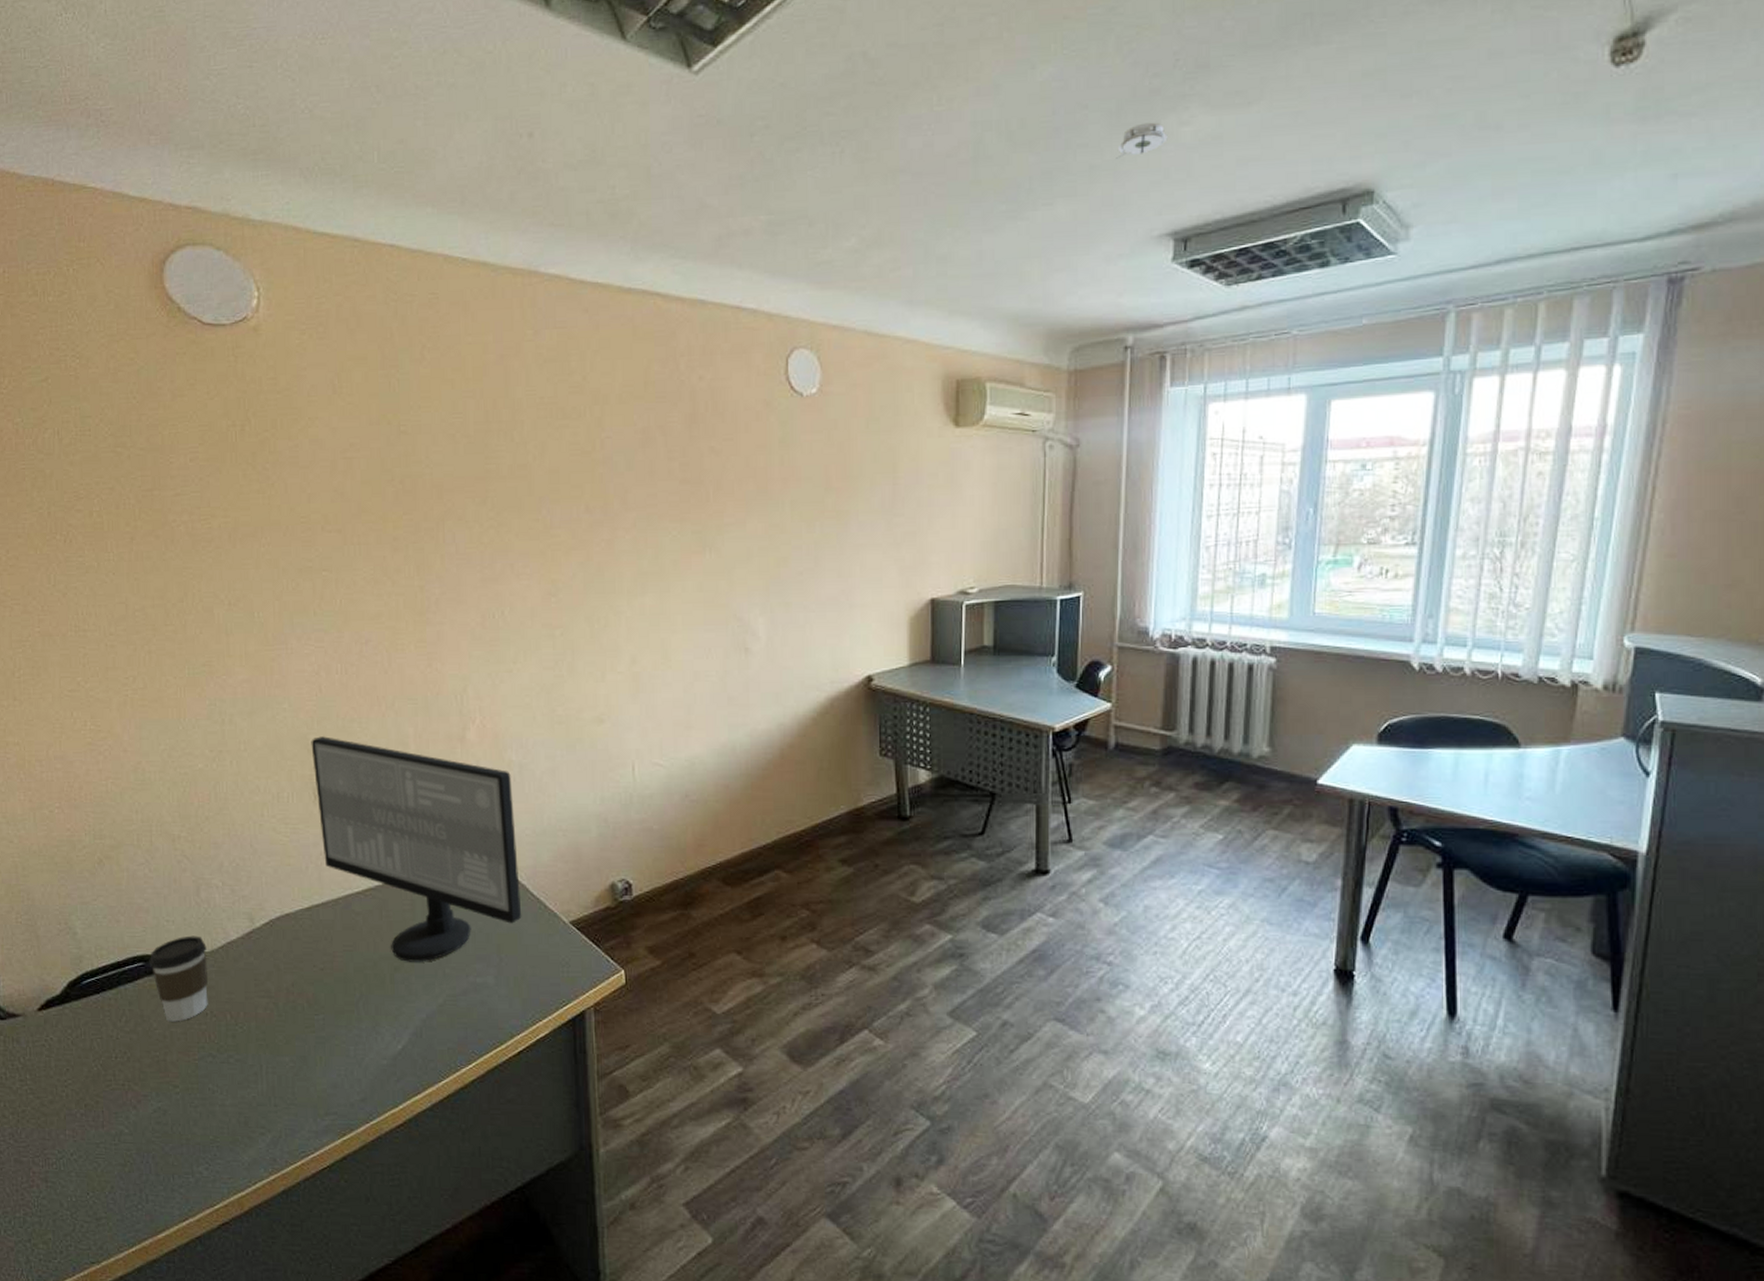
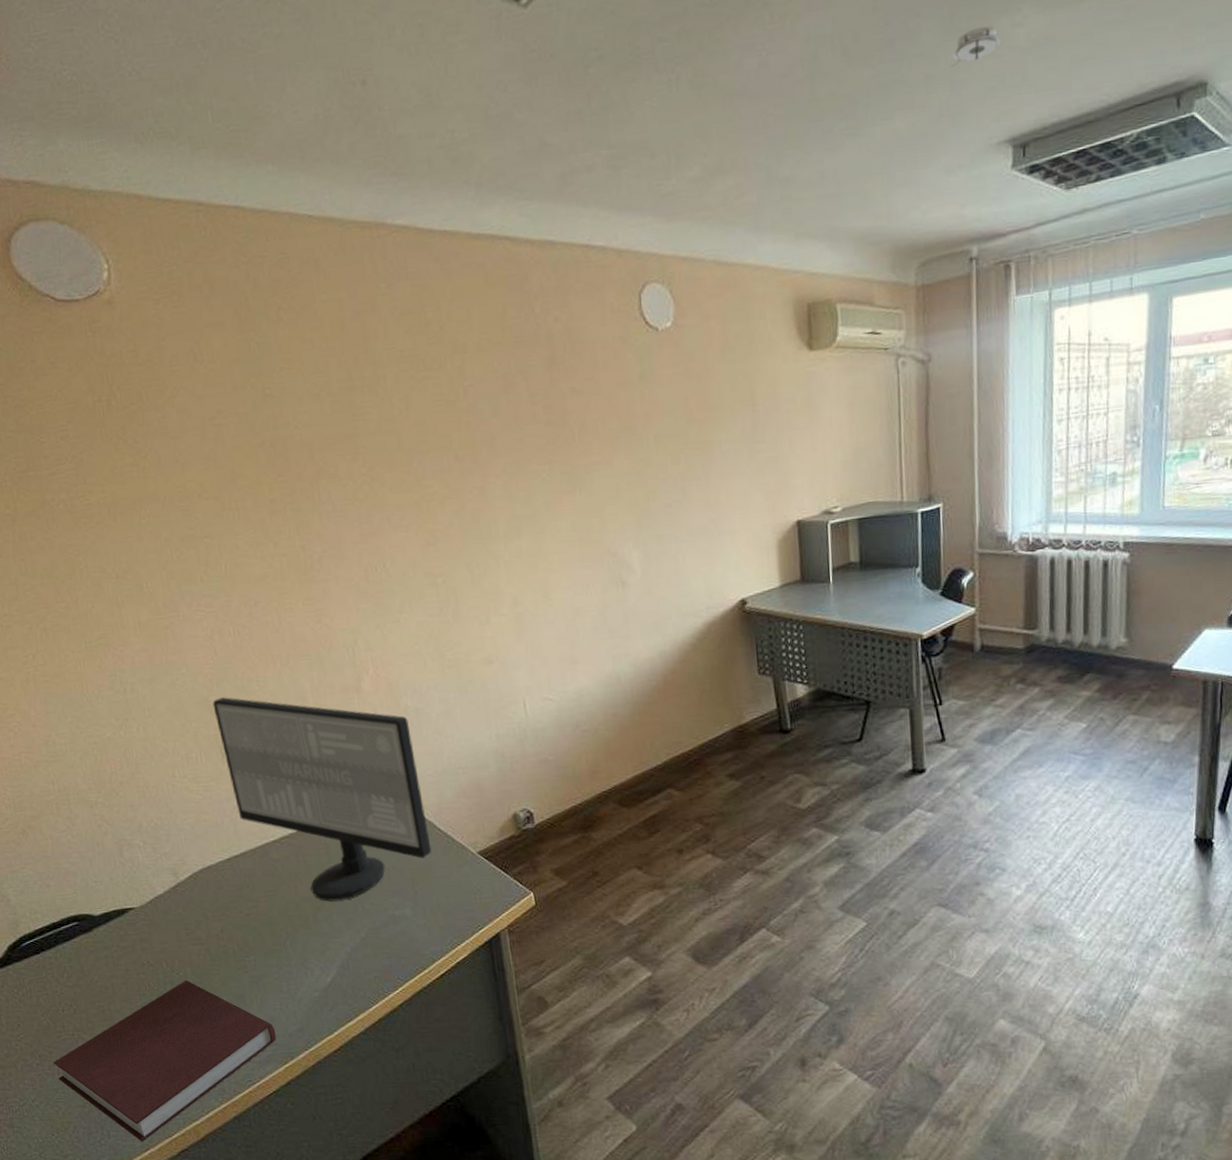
notebook: none [99,1034,337,1210] -> present [53,979,277,1142]
coffee cup: present [149,935,209,1022] -> none [82,893,144,974]

